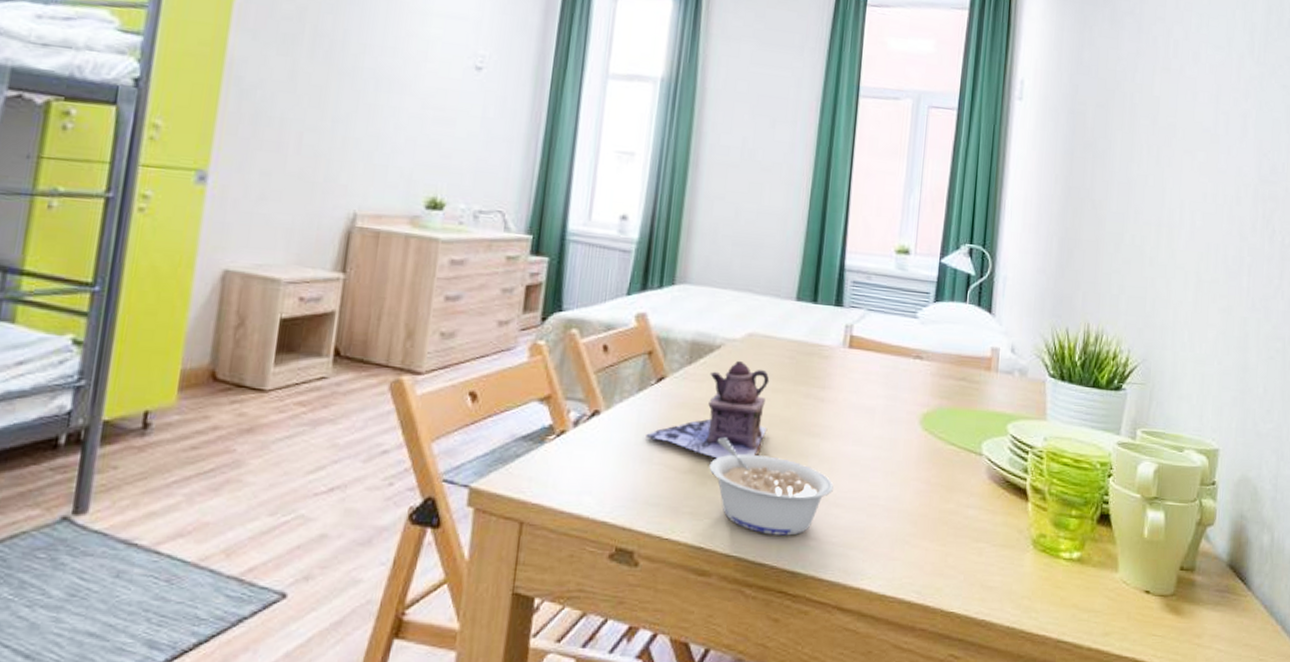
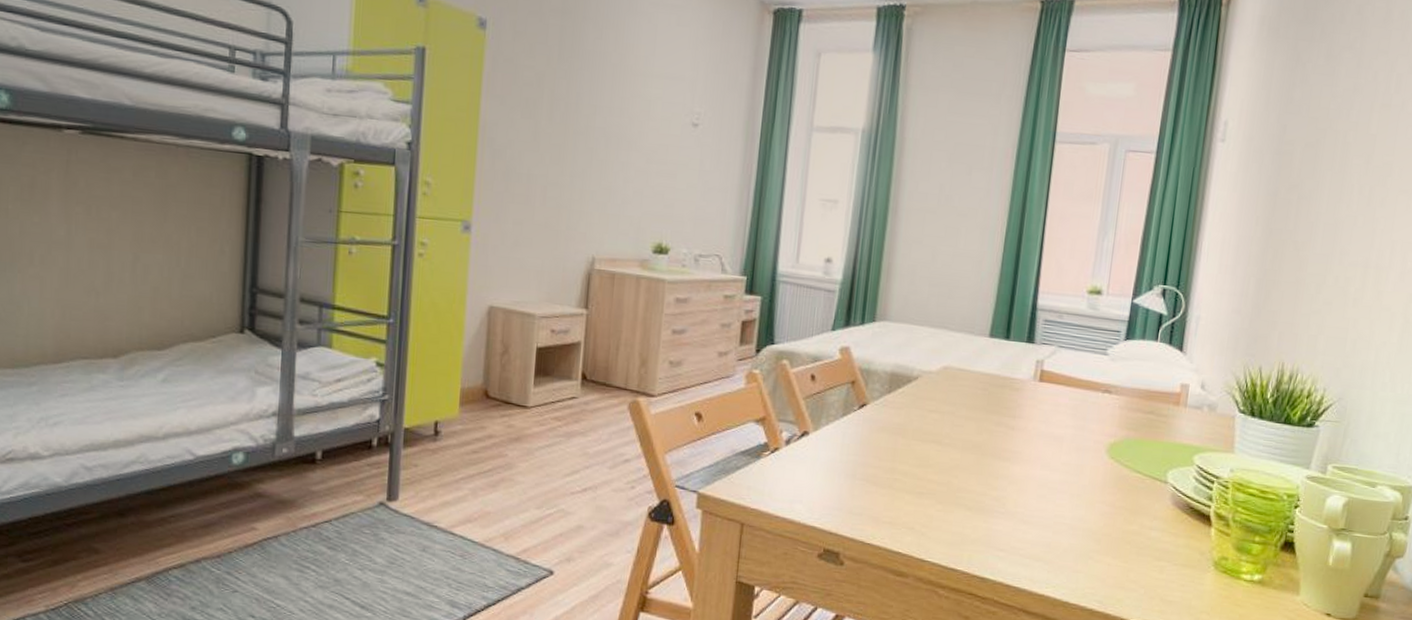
teapot: present [646,360,770,459] -> none [850,390,963,477]
legume: present [709,437,834,536] -> none [906,458,1022,547]

